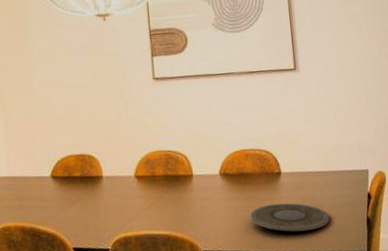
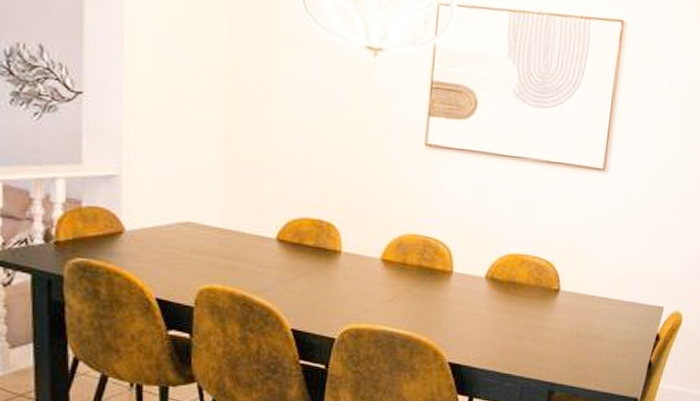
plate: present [250,203,329,232] -> none [512,324,606,363]

